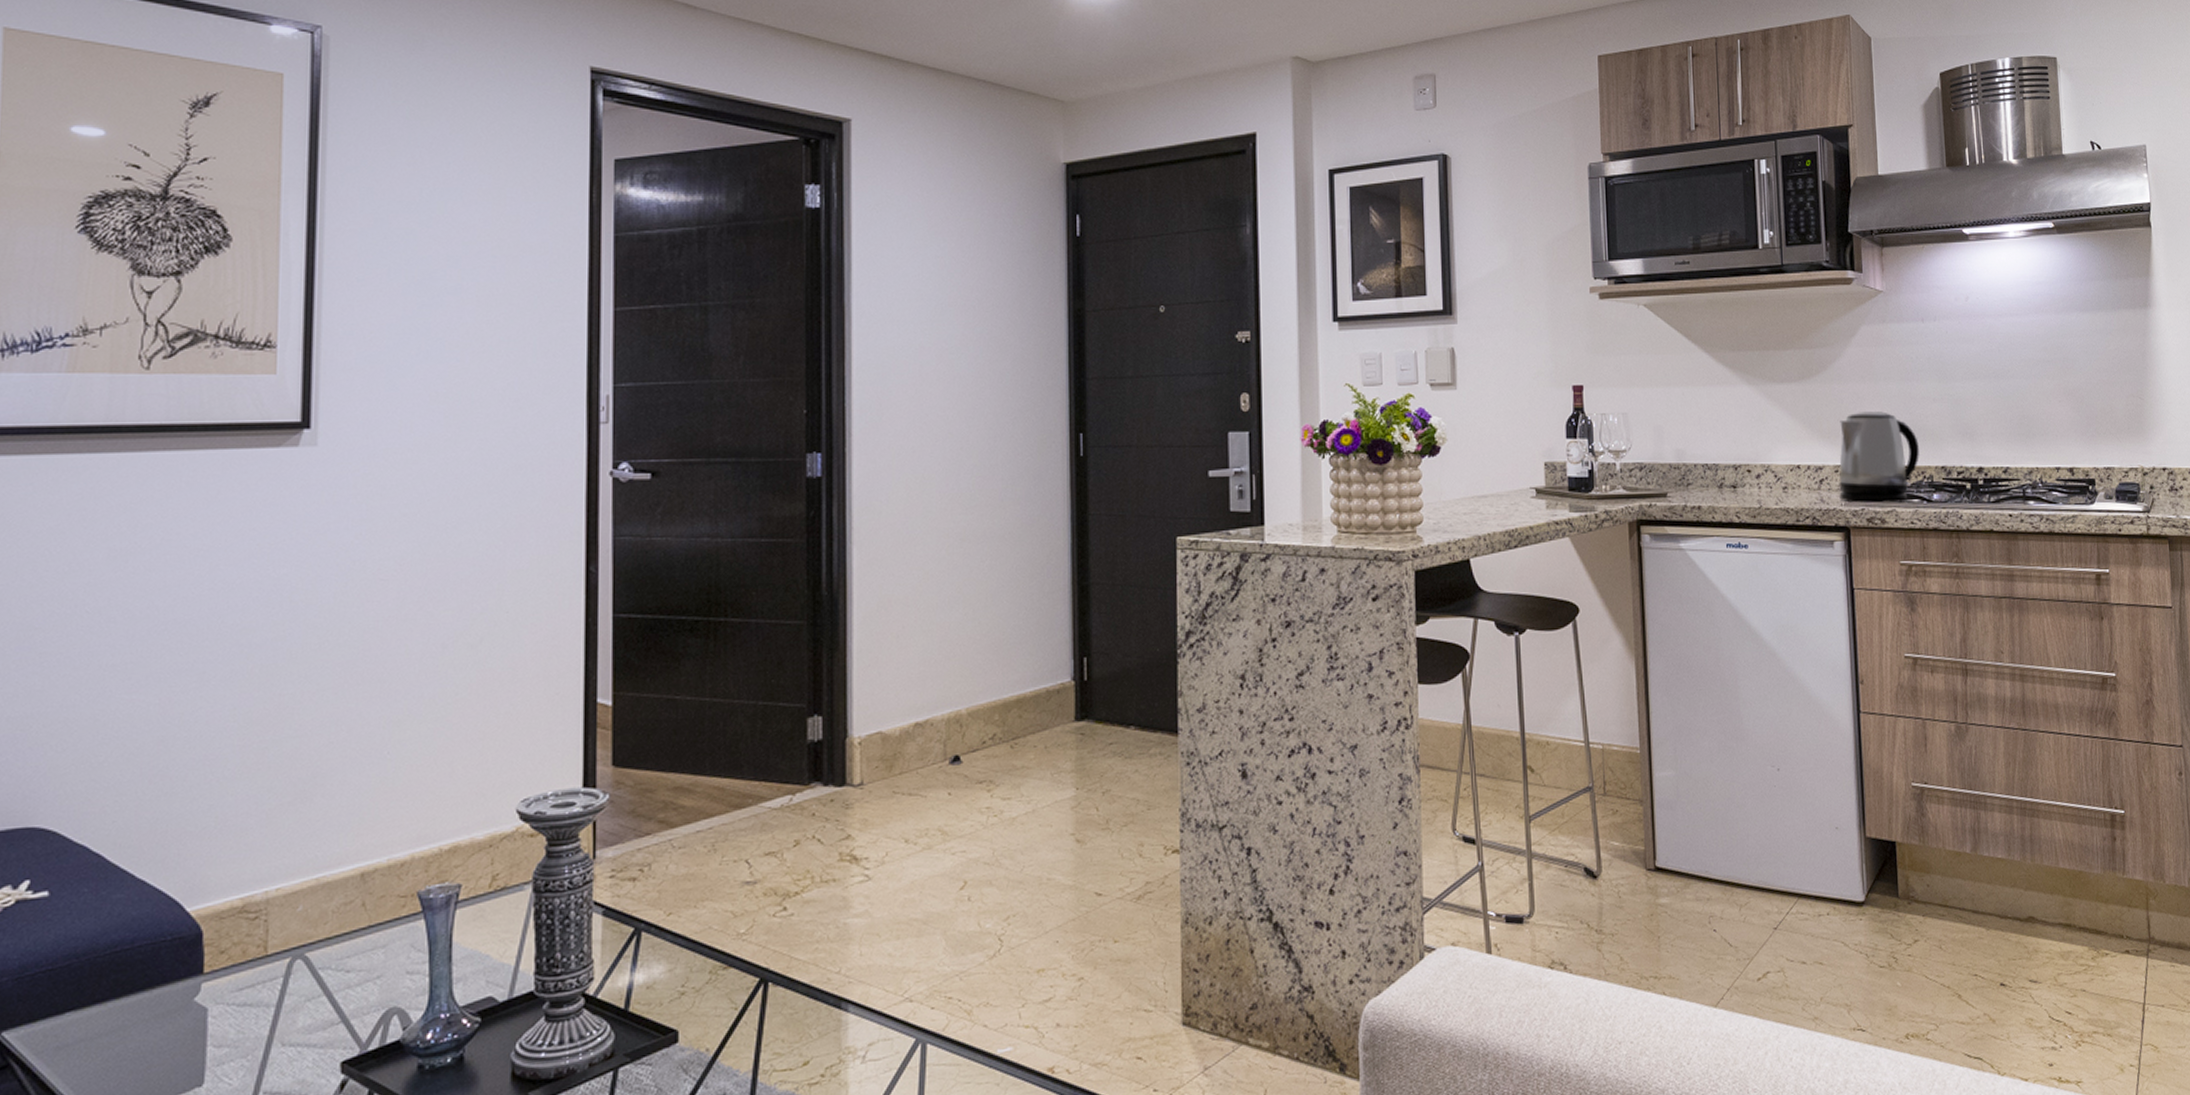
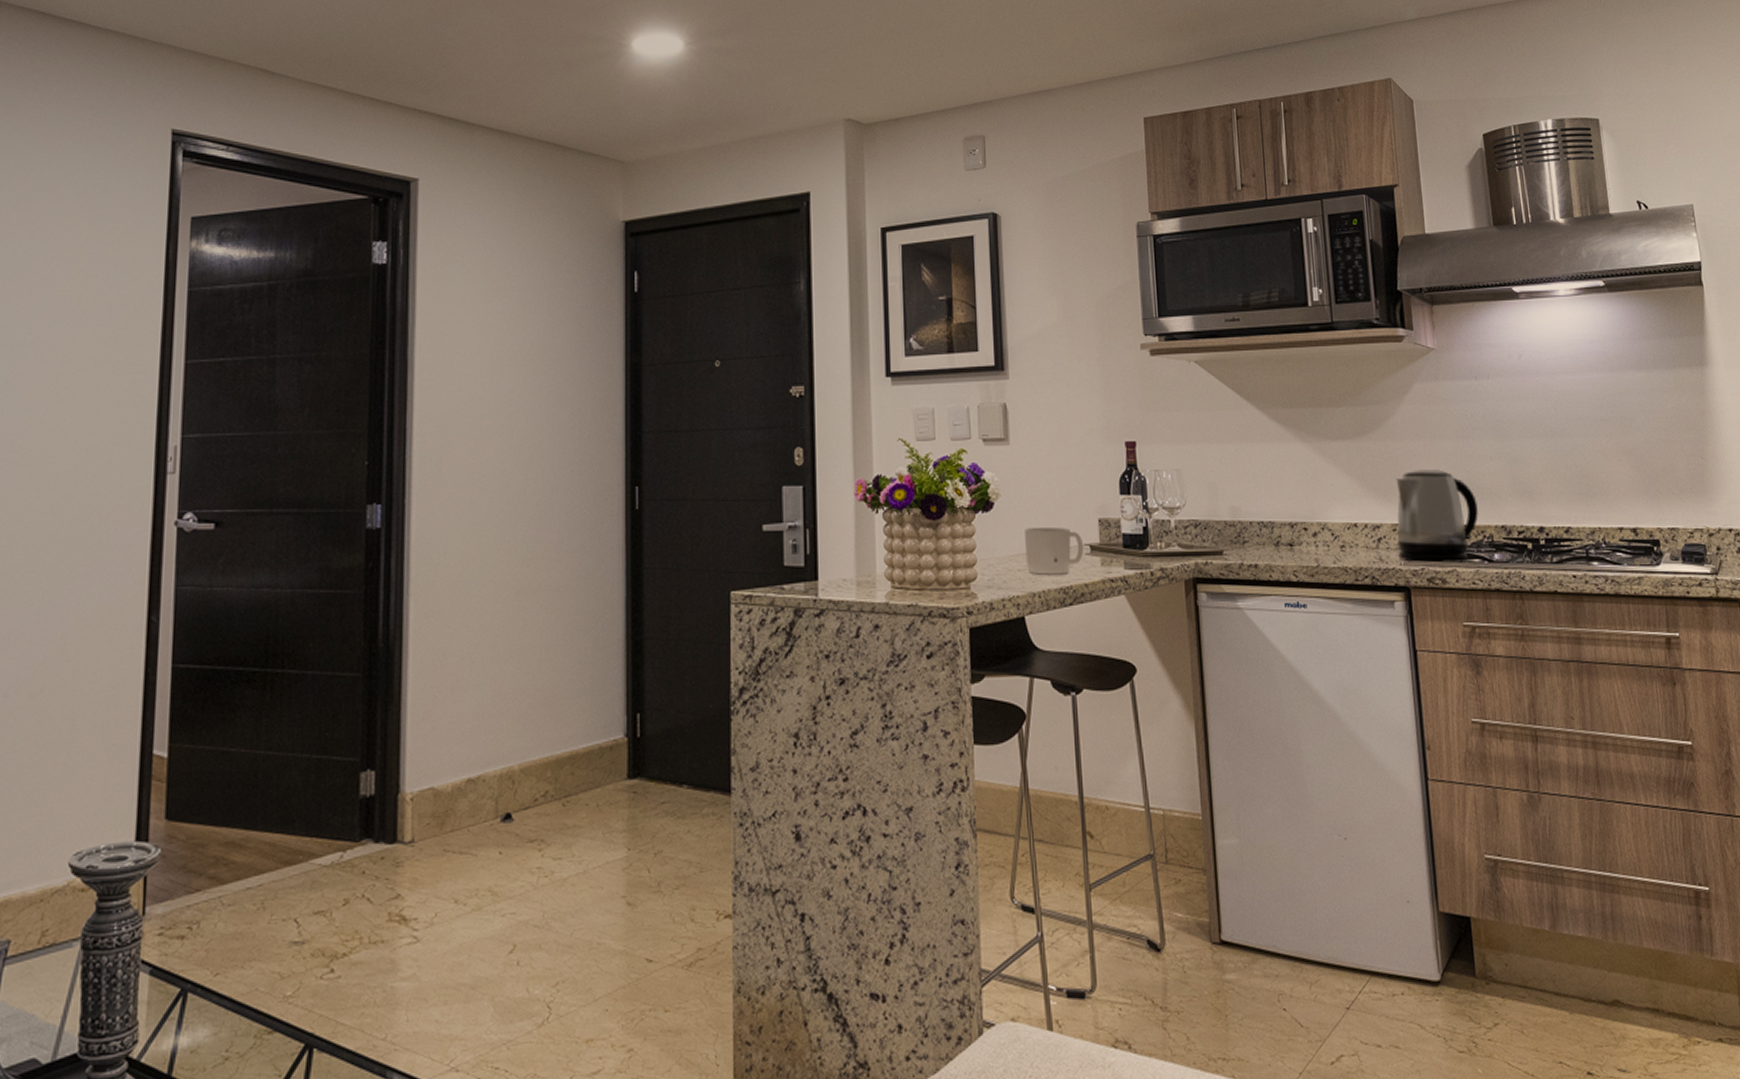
mug: none [1471,471,1530,520] -> present [1025,527,1084,576]

